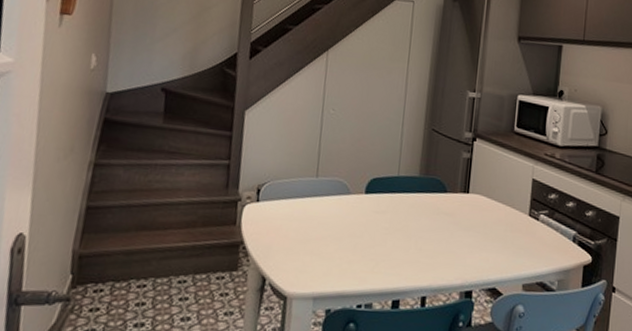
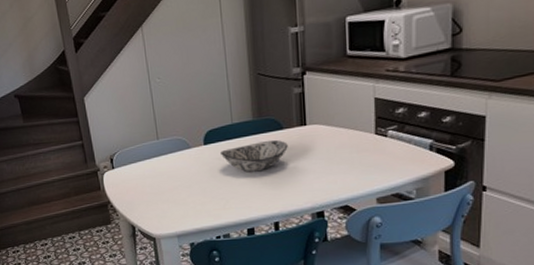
decorative bowl: none [380,201,449,235] -> present [221,140,288,172]

